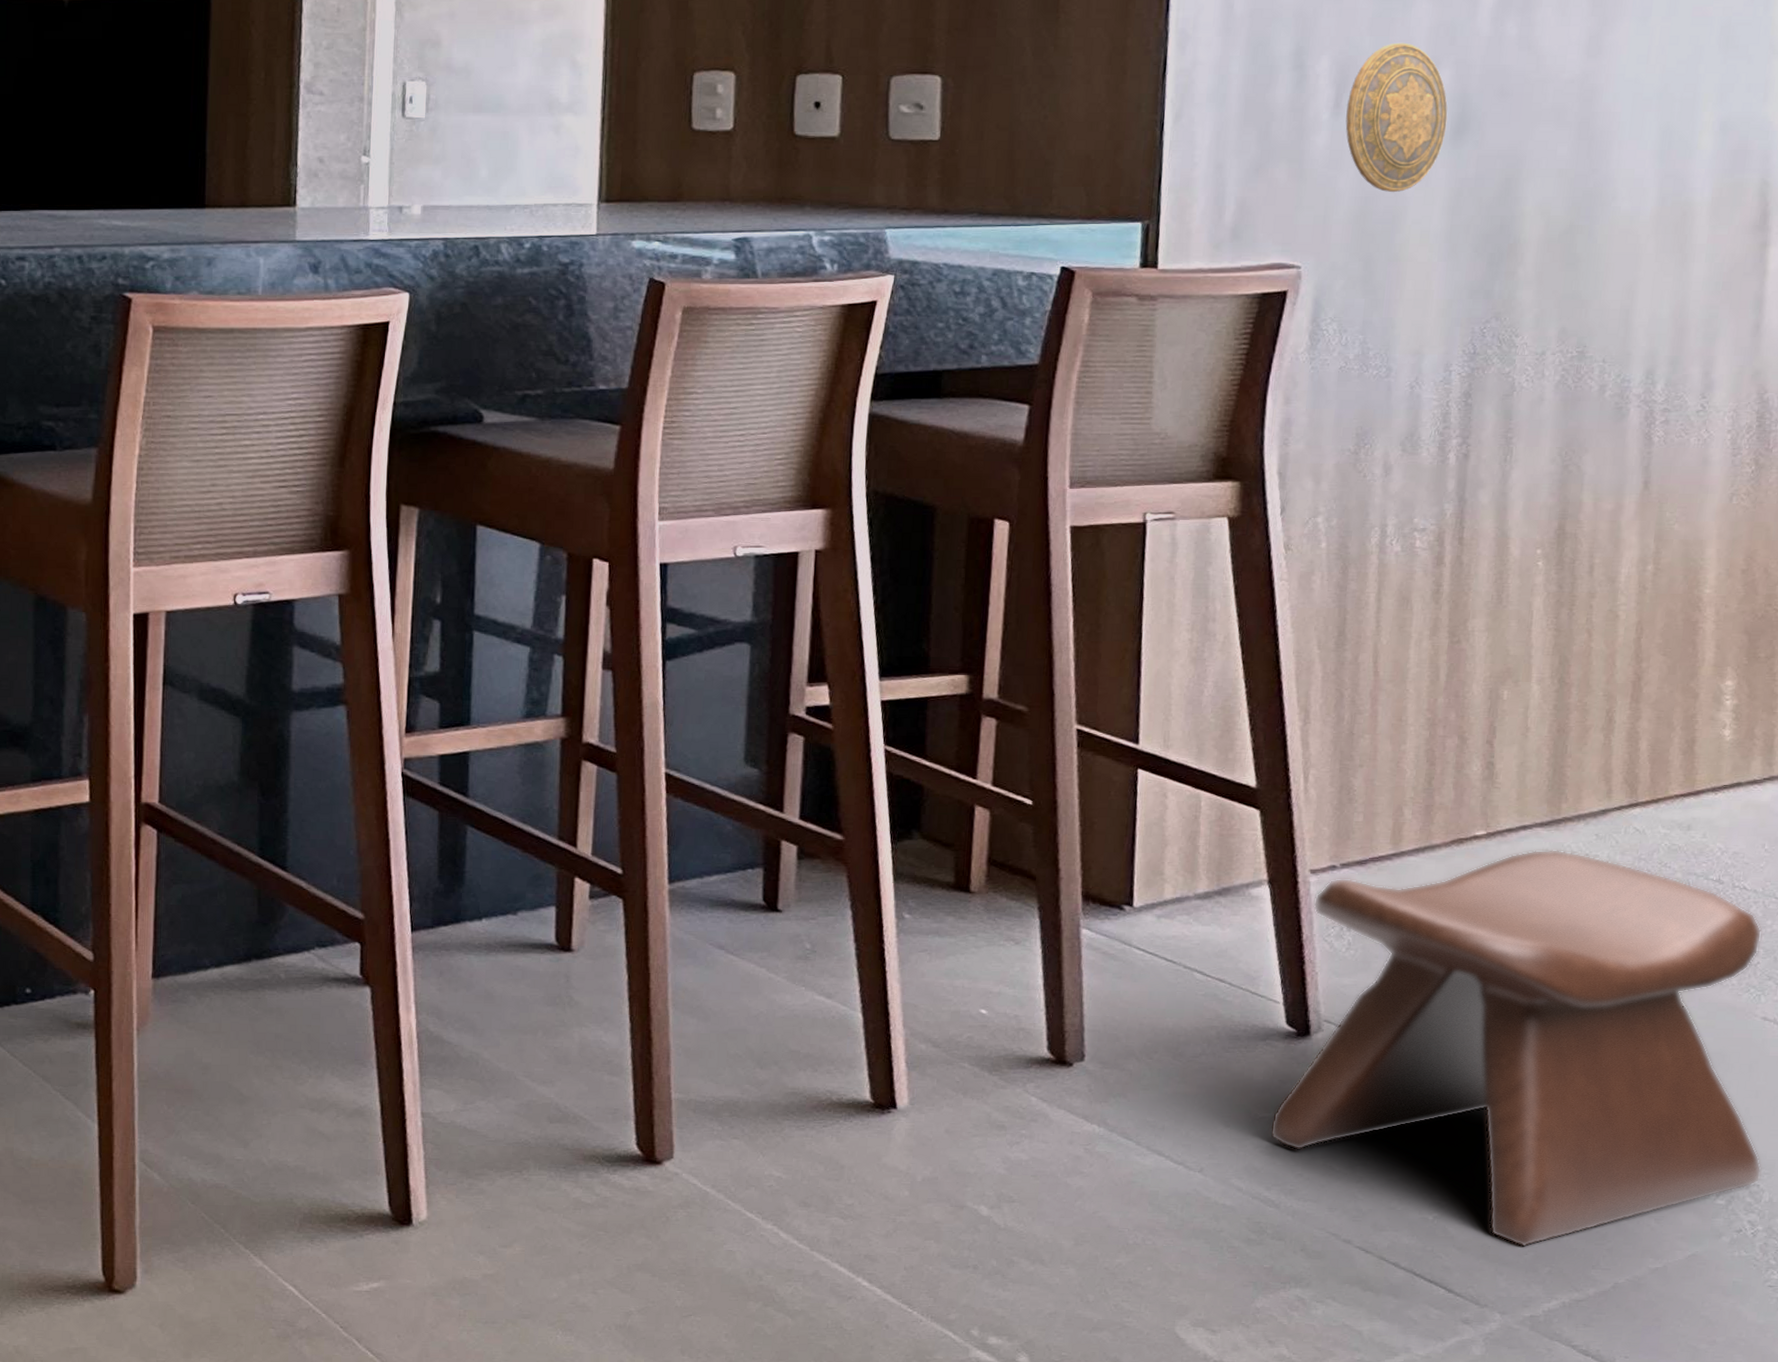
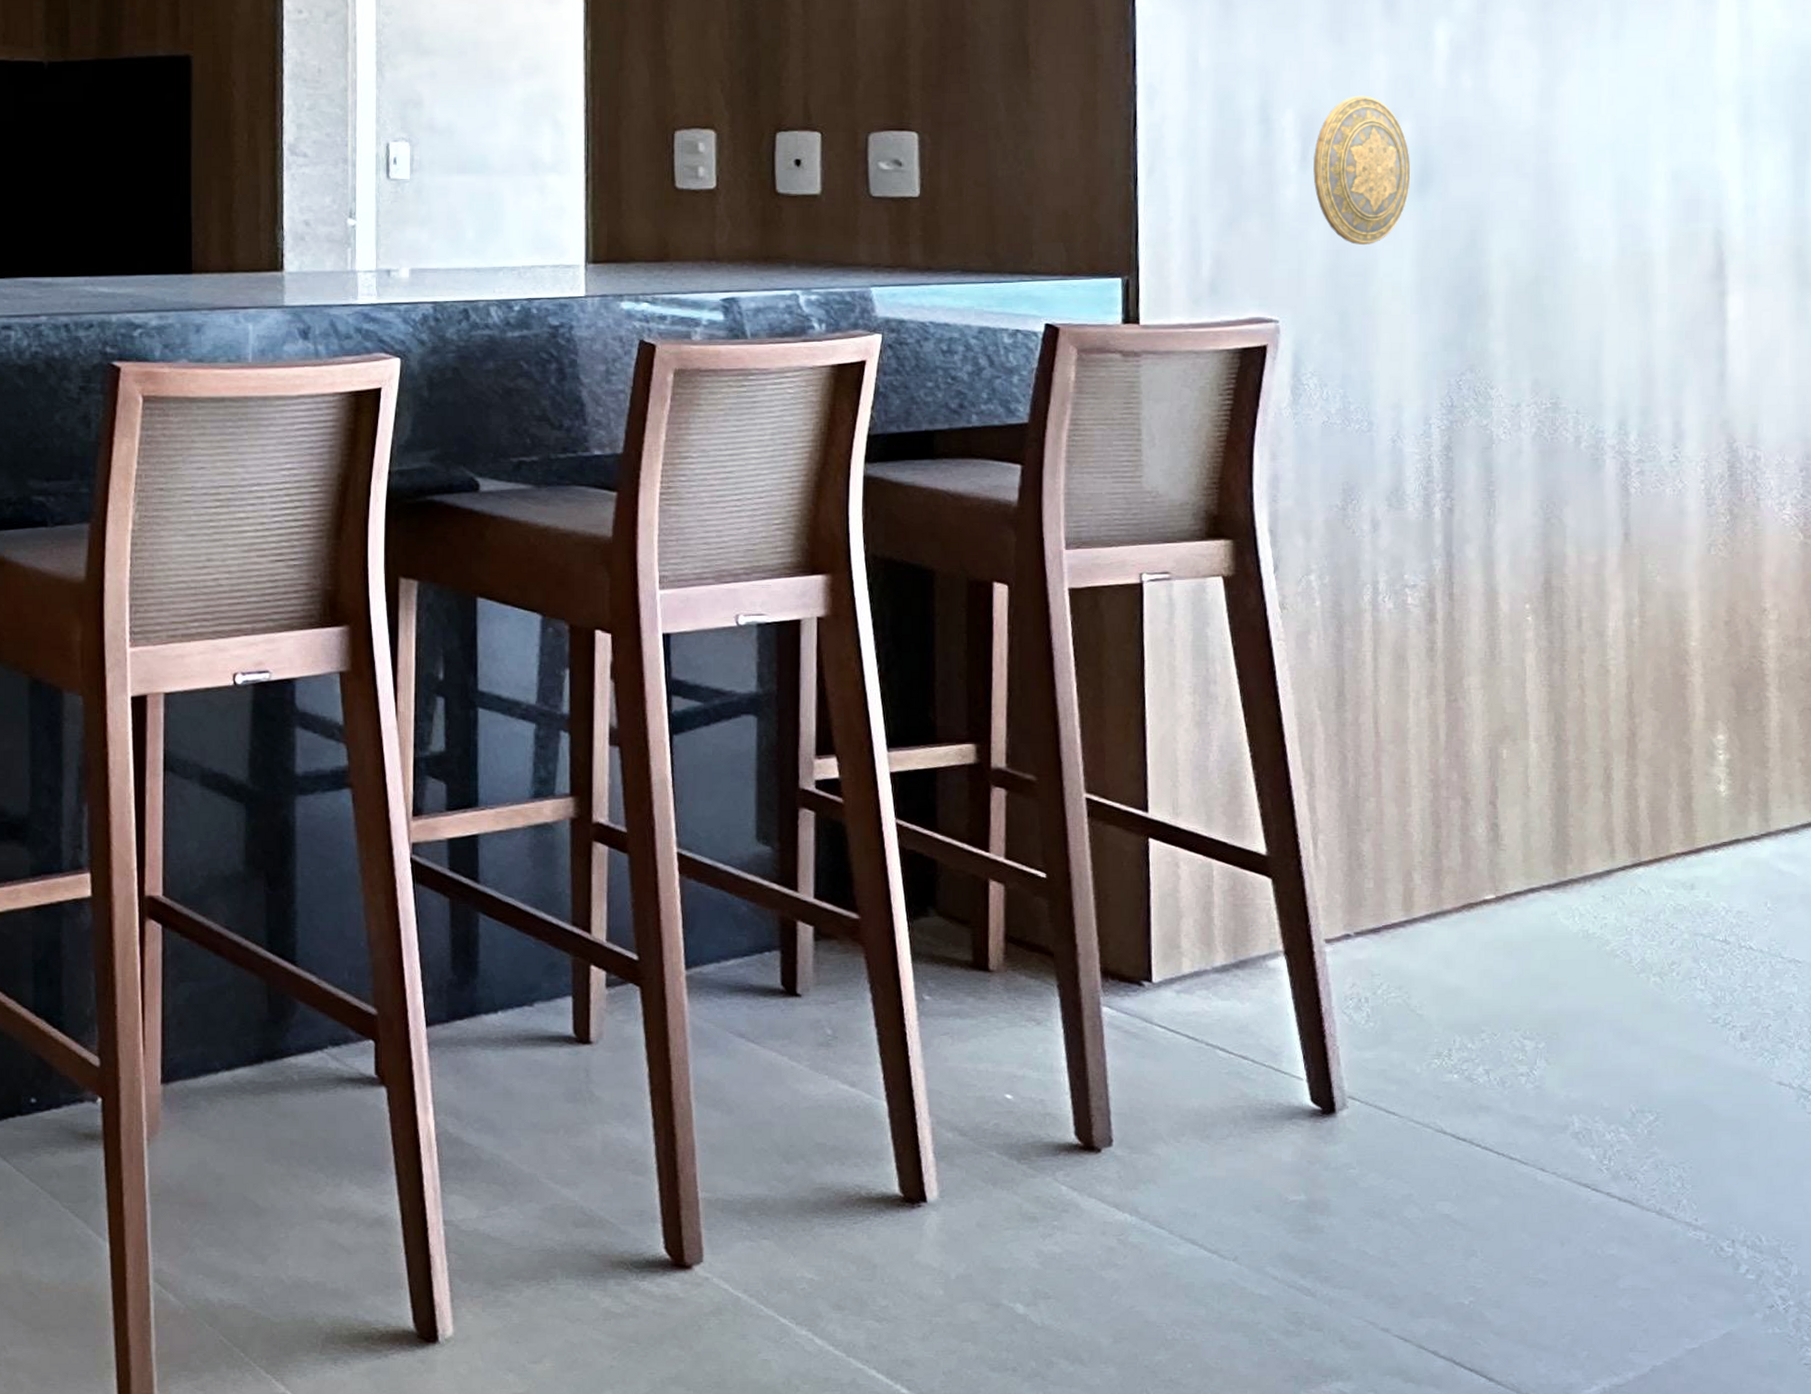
stool: present [1269,849,1762,1248] -> none [1301,912,1789,1331]

